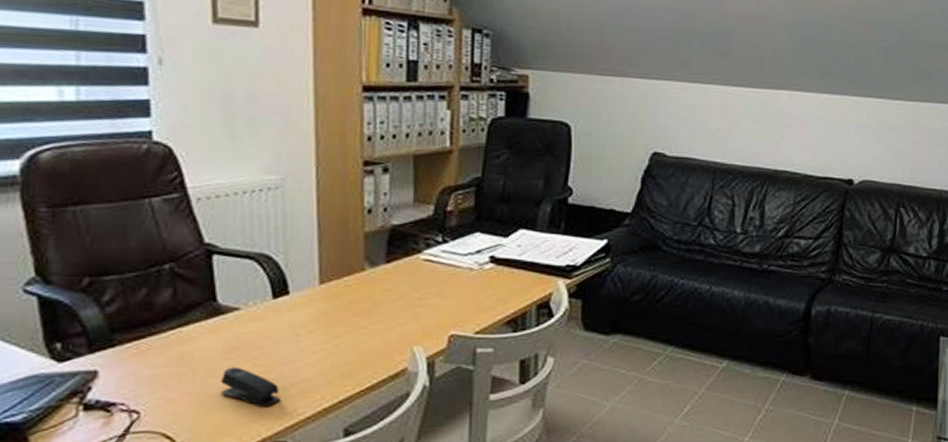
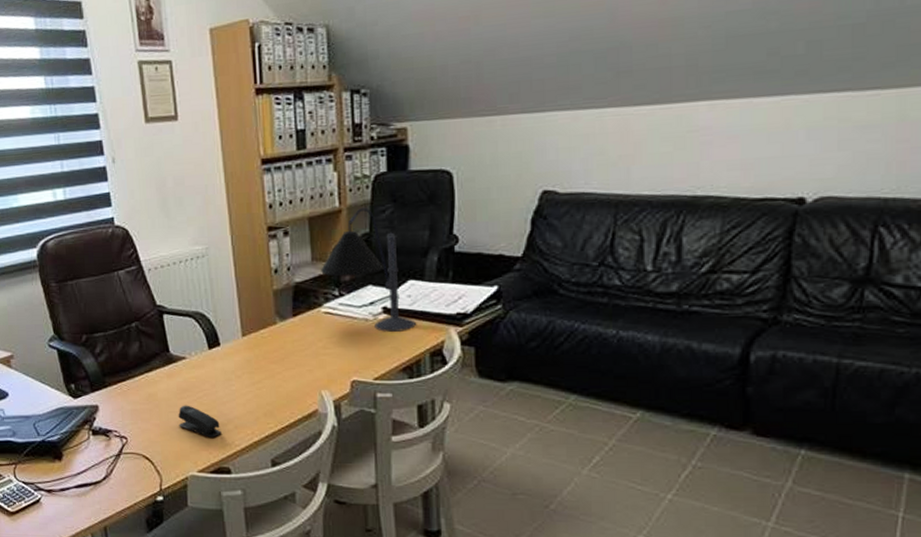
desk lamp: none [424,150,524,282] -> present [321,207,416,332]

